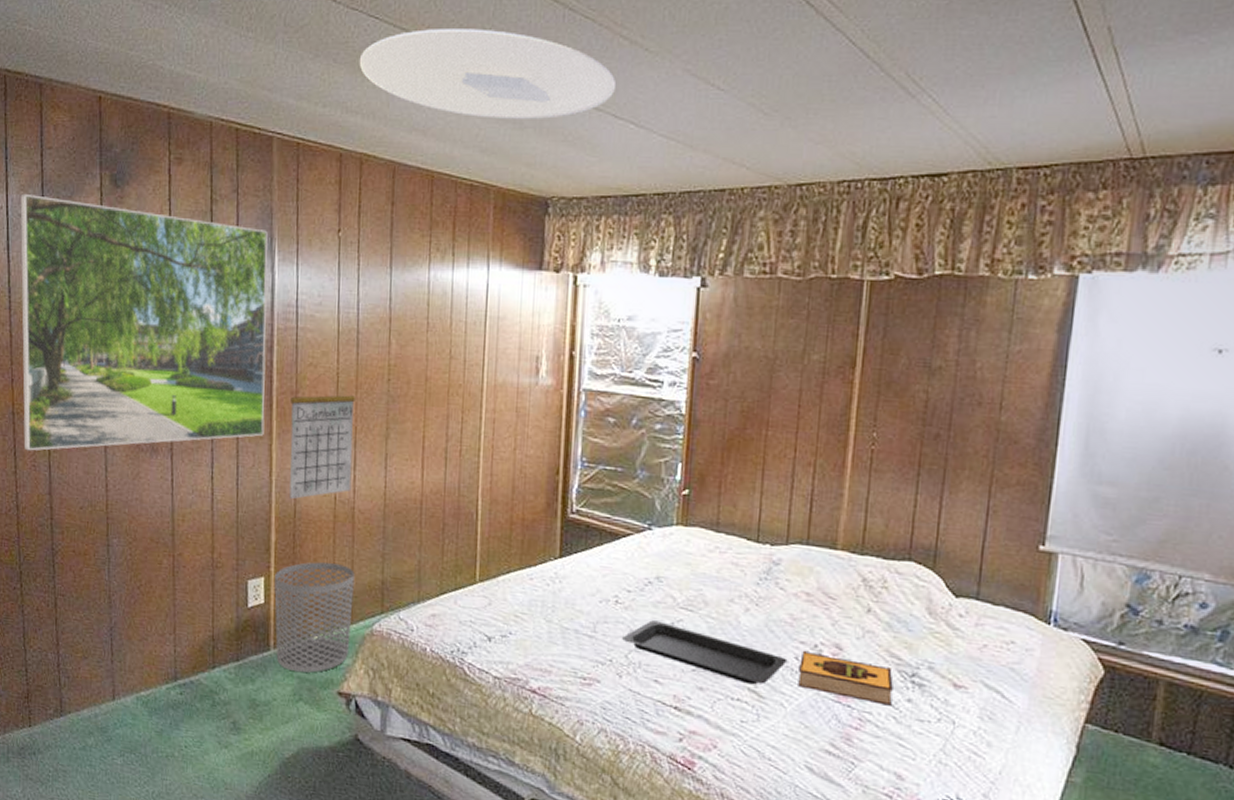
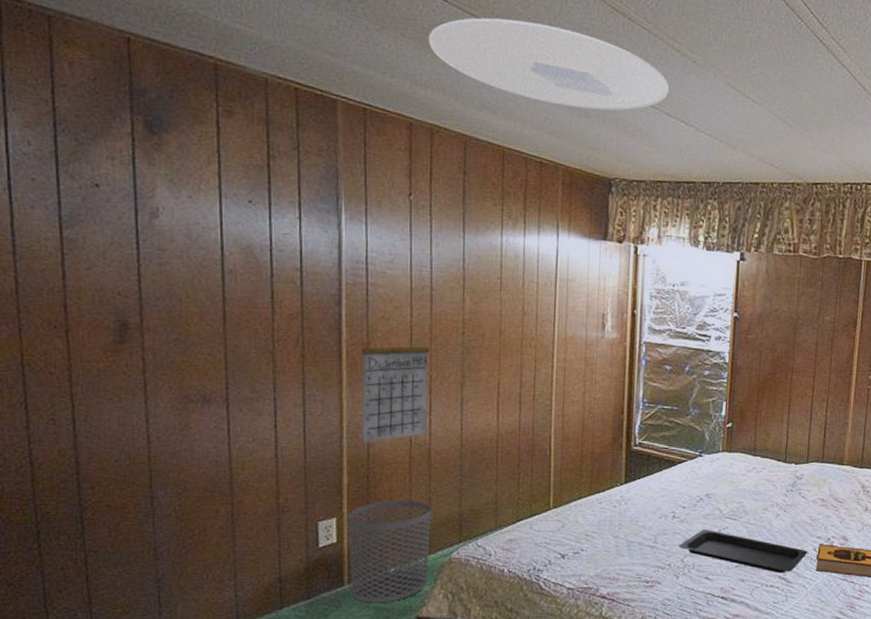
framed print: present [20,193,268,451] -> none [25,131,334,404]

